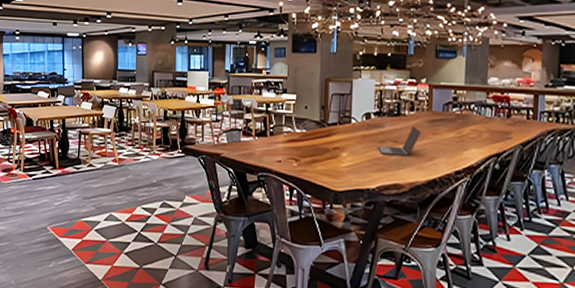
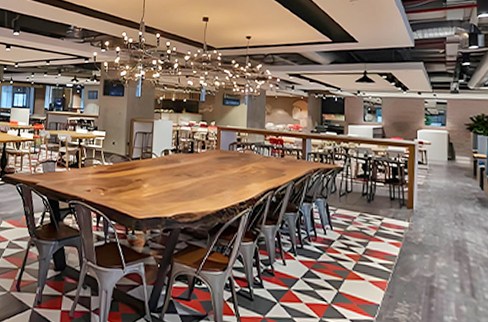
laptop: present [378,127,421,157] -> none [175,163,211,189]

